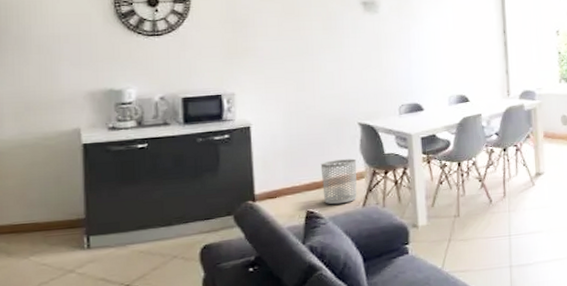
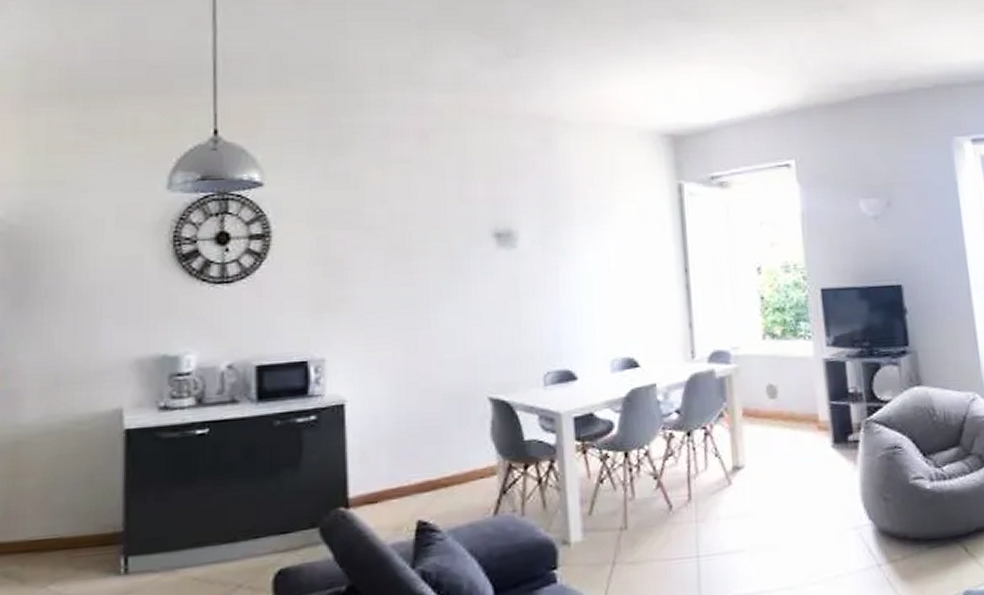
waste bin: present [320,158,357,205] -> none [437,447,487,513]

